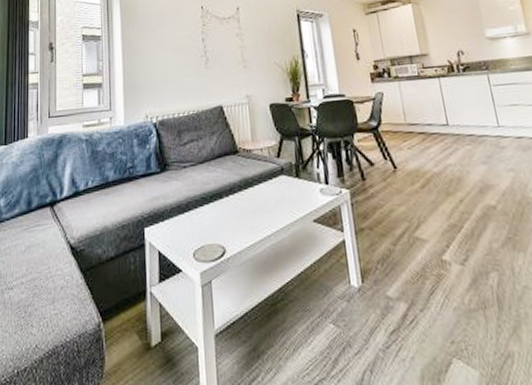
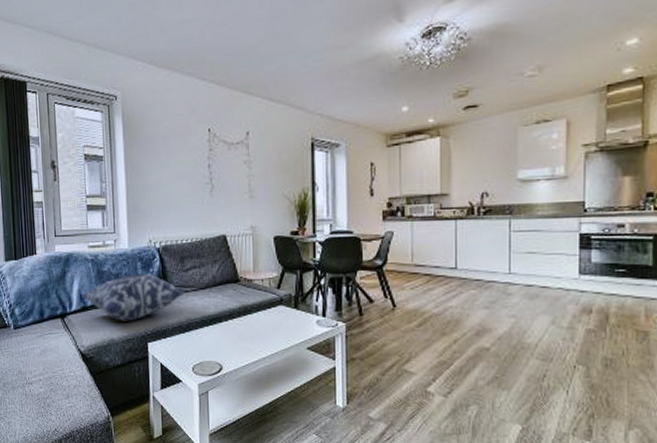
cushion: none [74,150,181,205] -> present [82,274,183,321]

